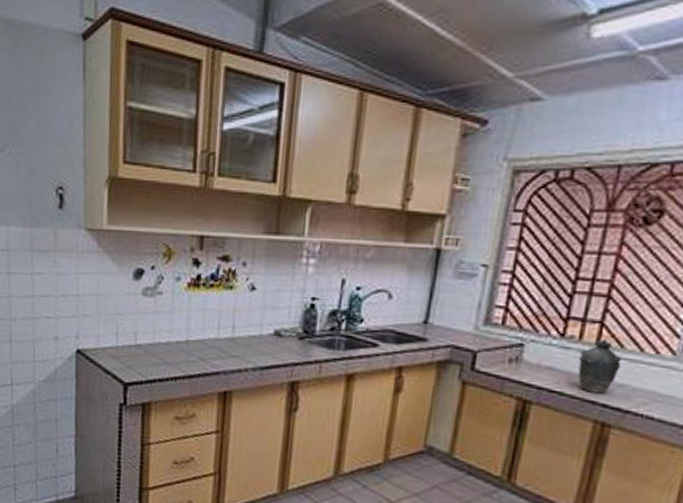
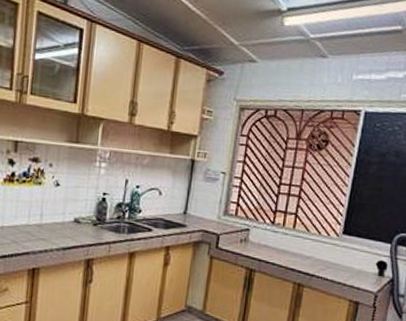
kettle: present [577,338,621,394] -> none [283,225,308,263]

